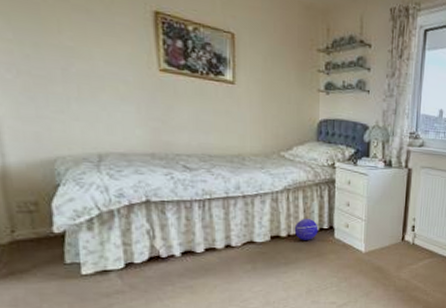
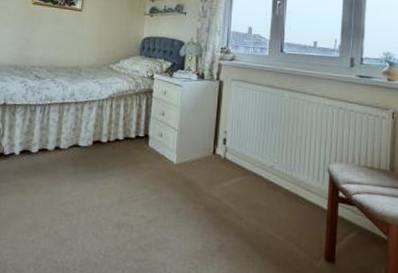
decorative ball: present [294,219,318,240] -> none [113,126,135,147]

